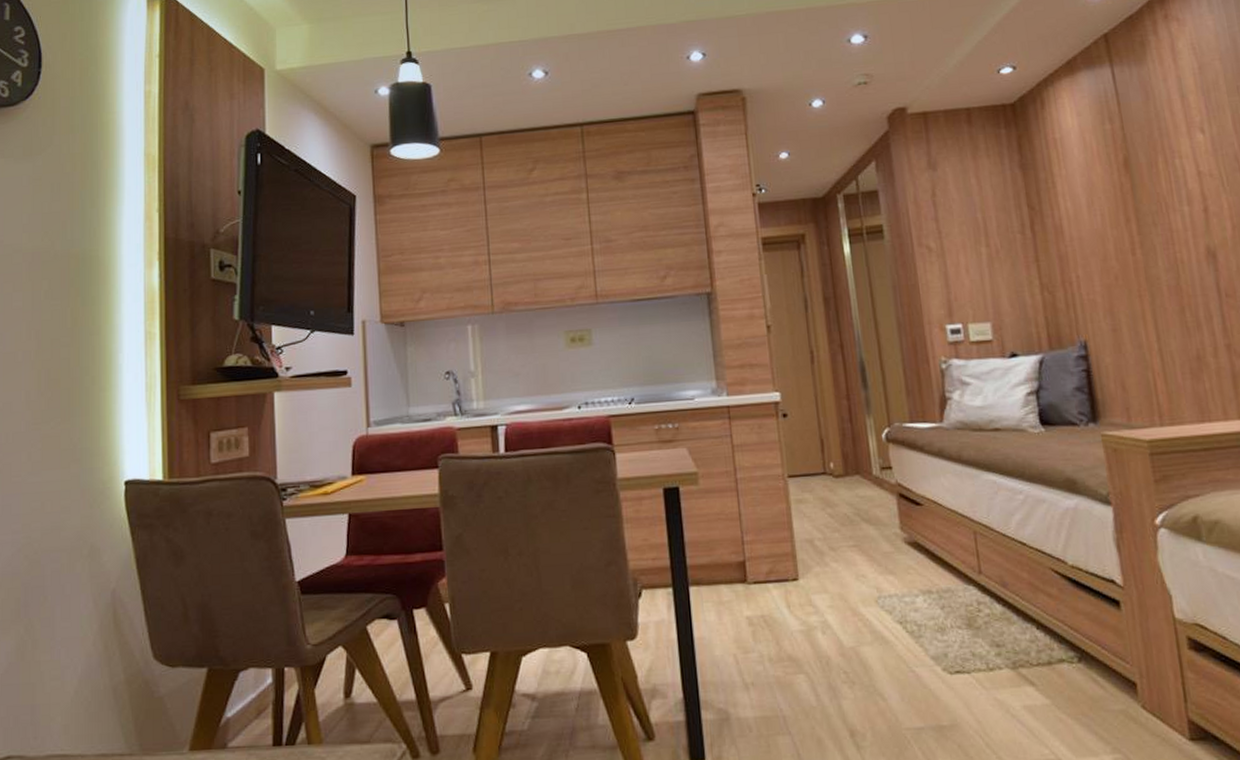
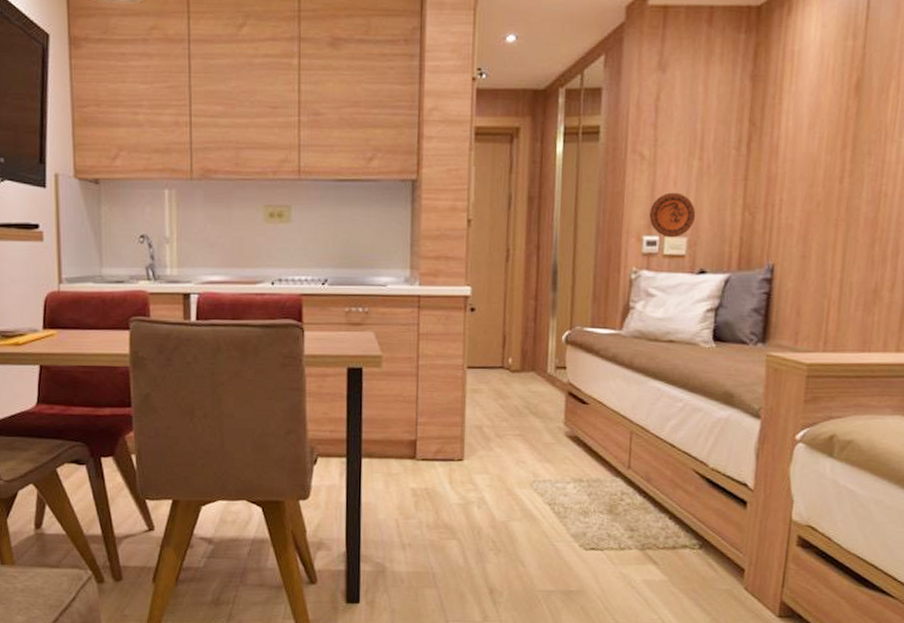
decorative plate: none [947,280,995,324] -> present [649,192,696,238]

